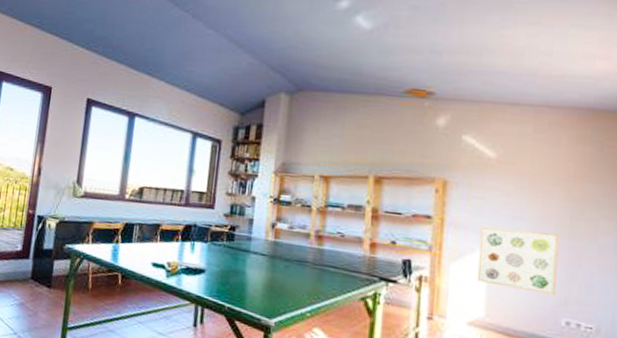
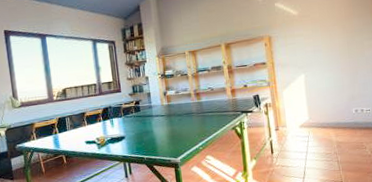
wall art: present [476,226,559,295] -> none [297,56,346,98]

